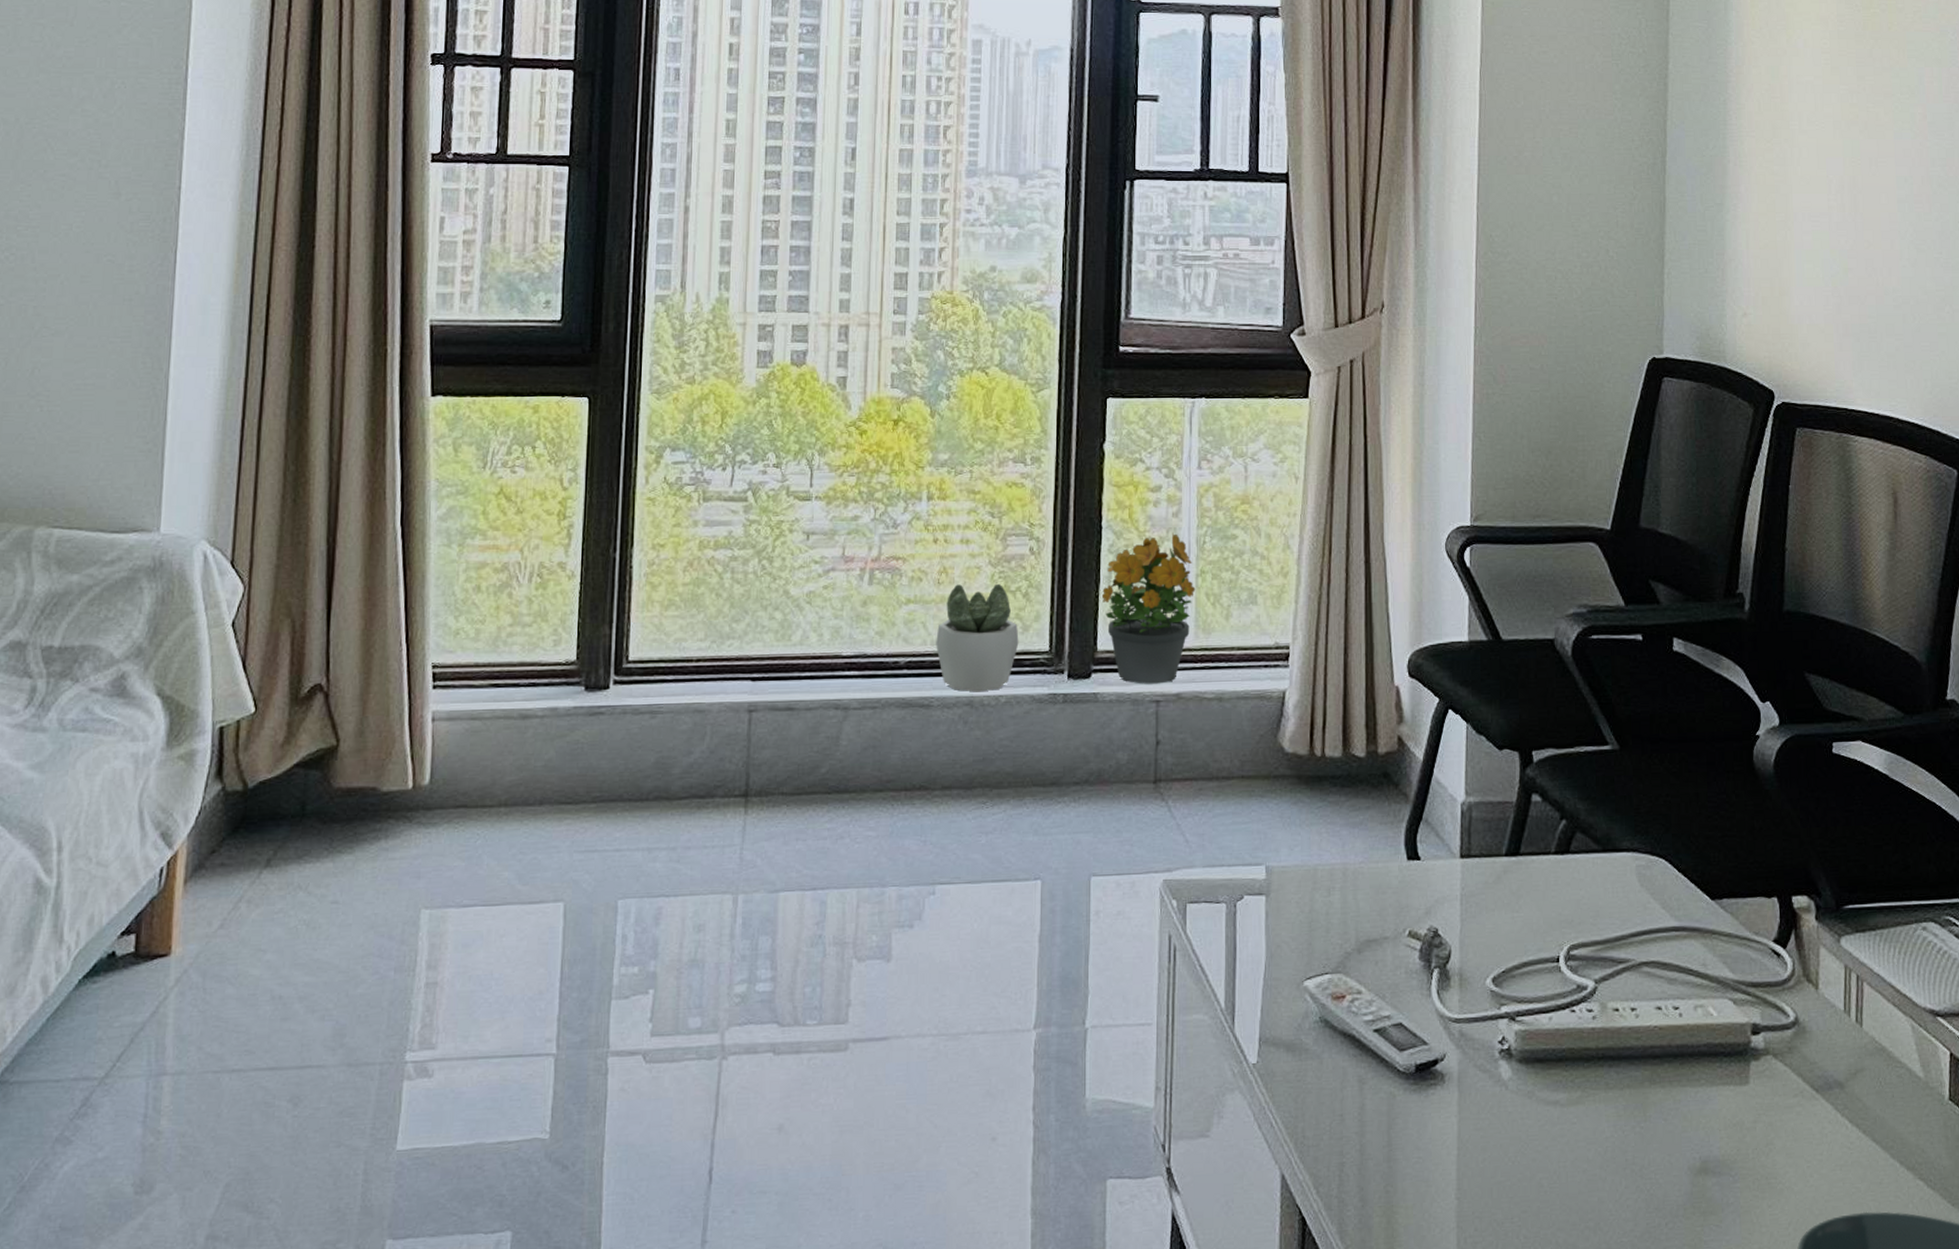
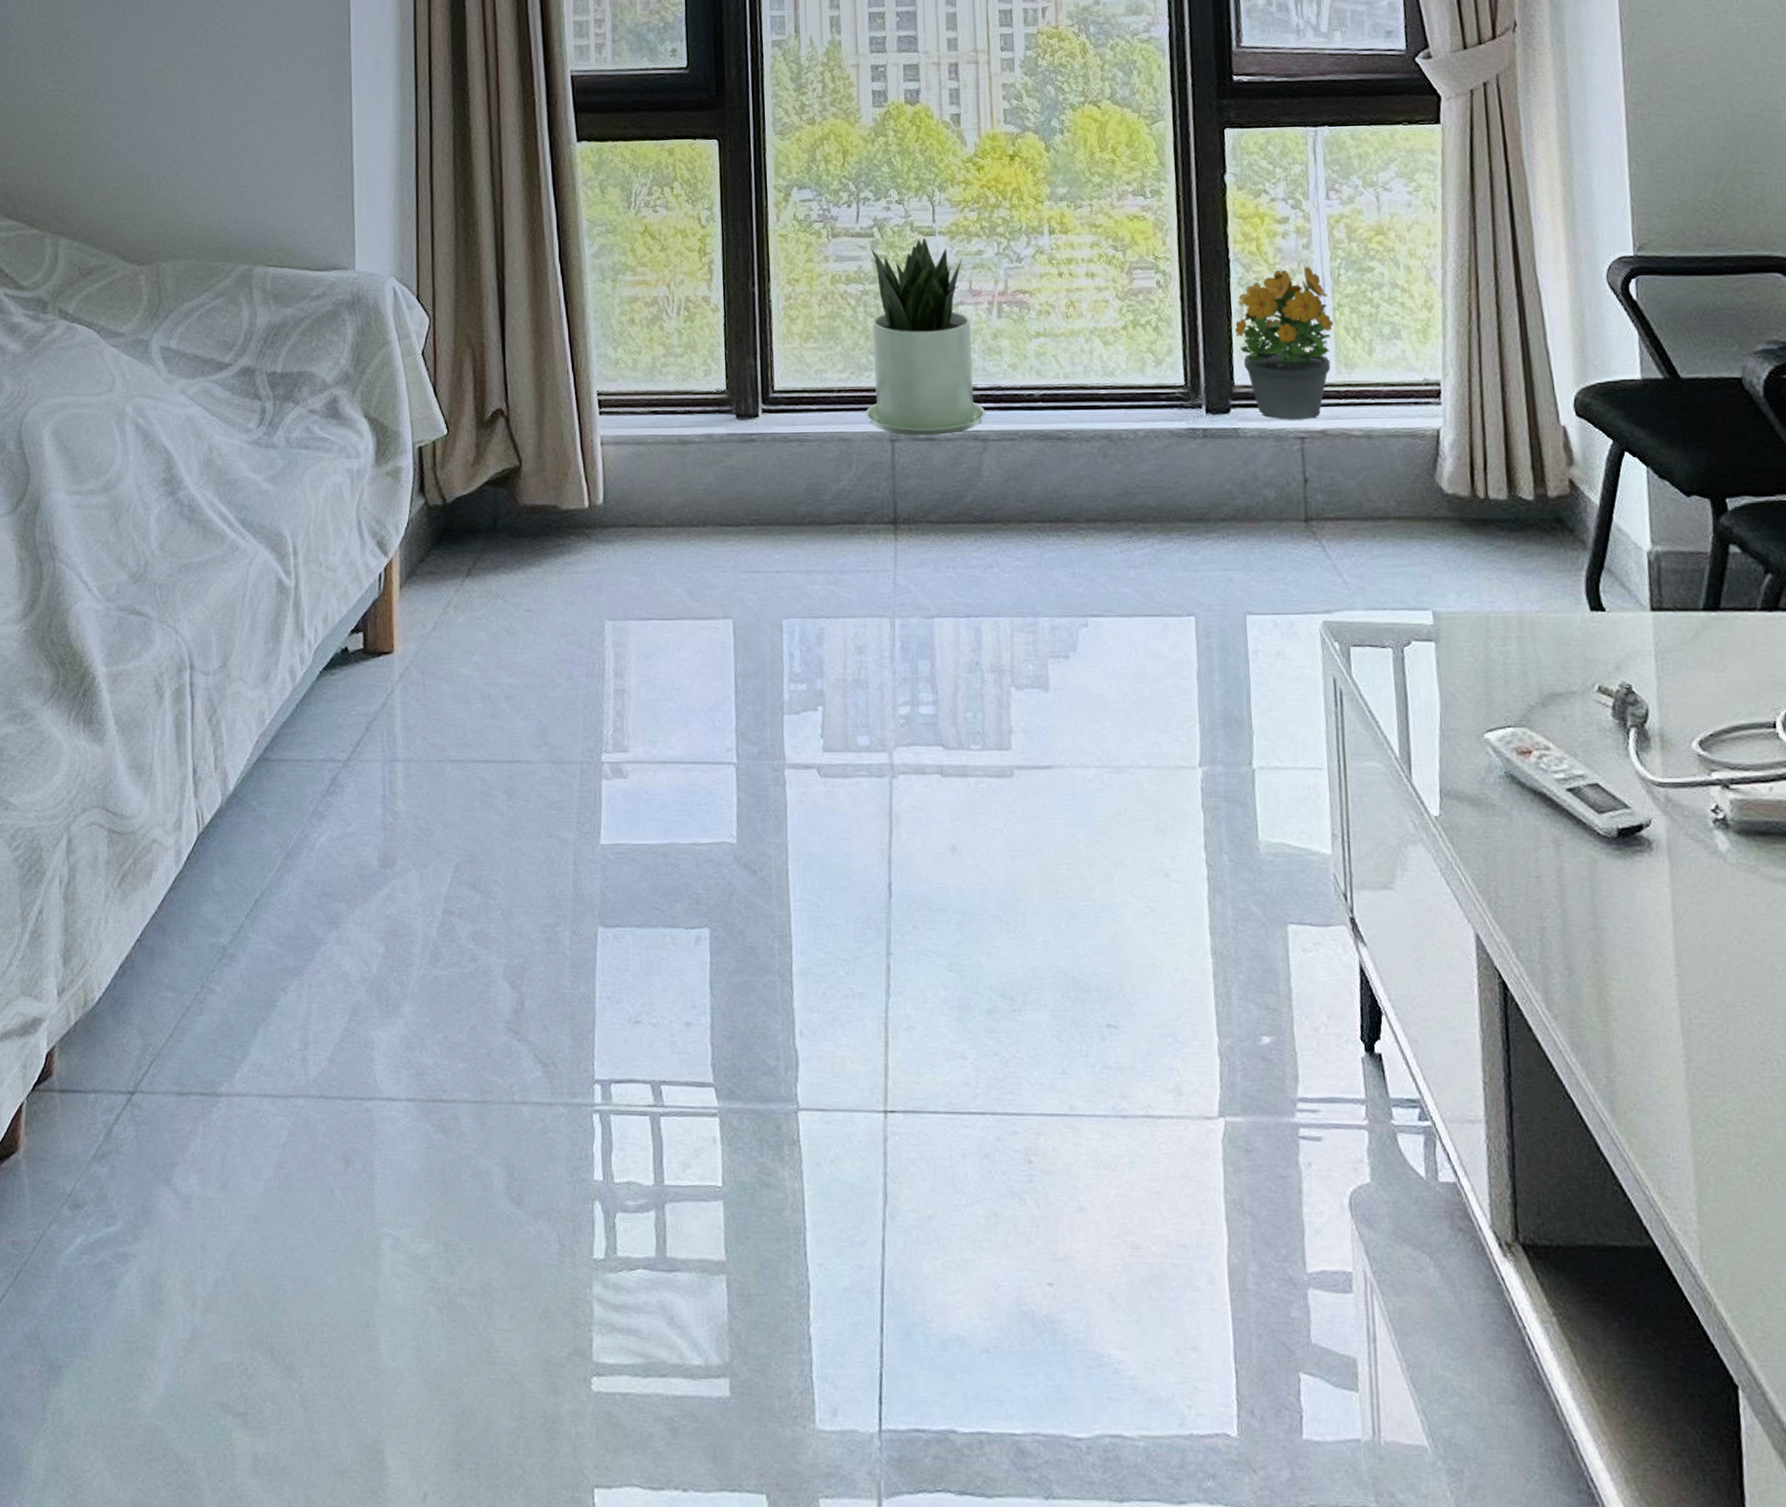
planter: none [724,503,849,706] -> present [866,238,986,436]
succulent plant: present [936,583,1019,692] -> none [1068,317,1153,426]

